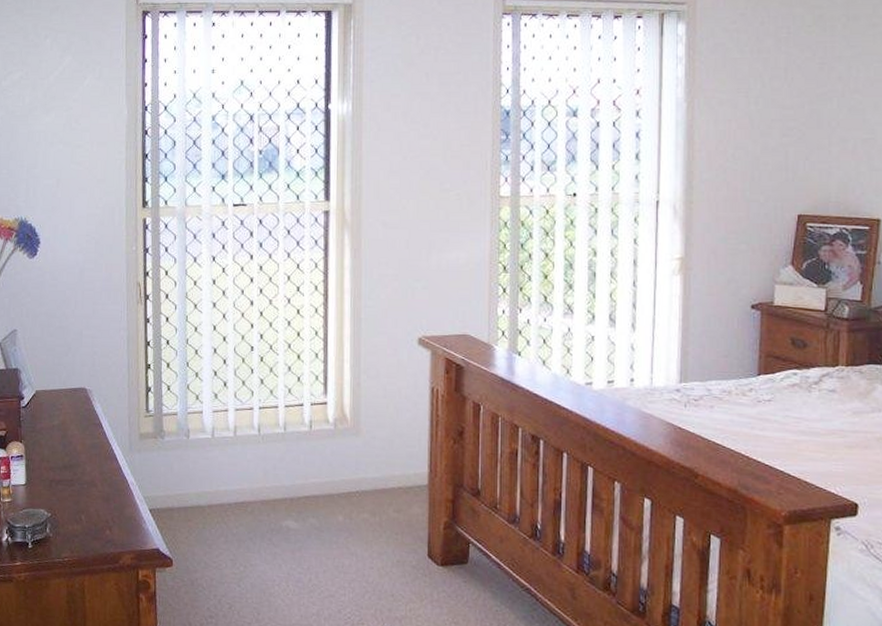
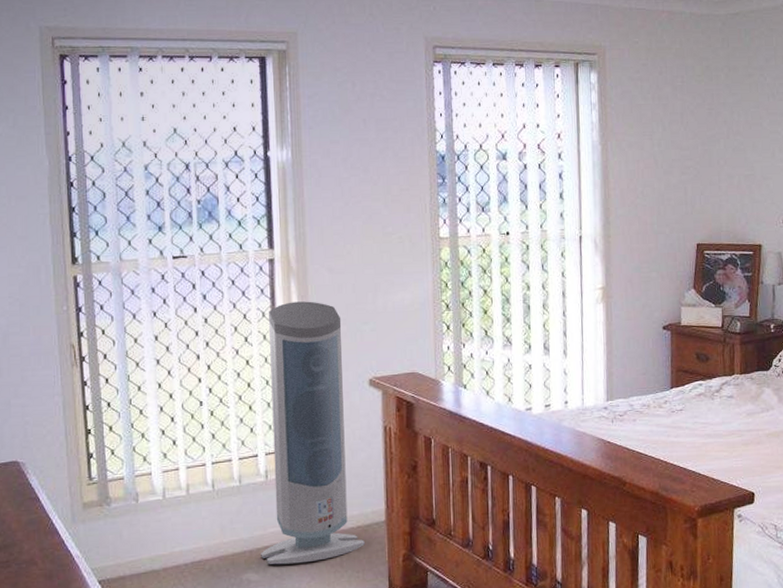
air purifier: none [301,254,405,518] -> present [261,301,365,565]

